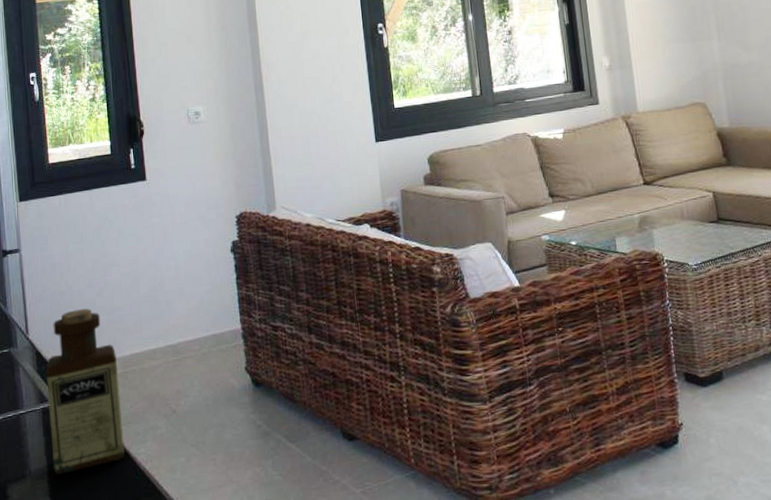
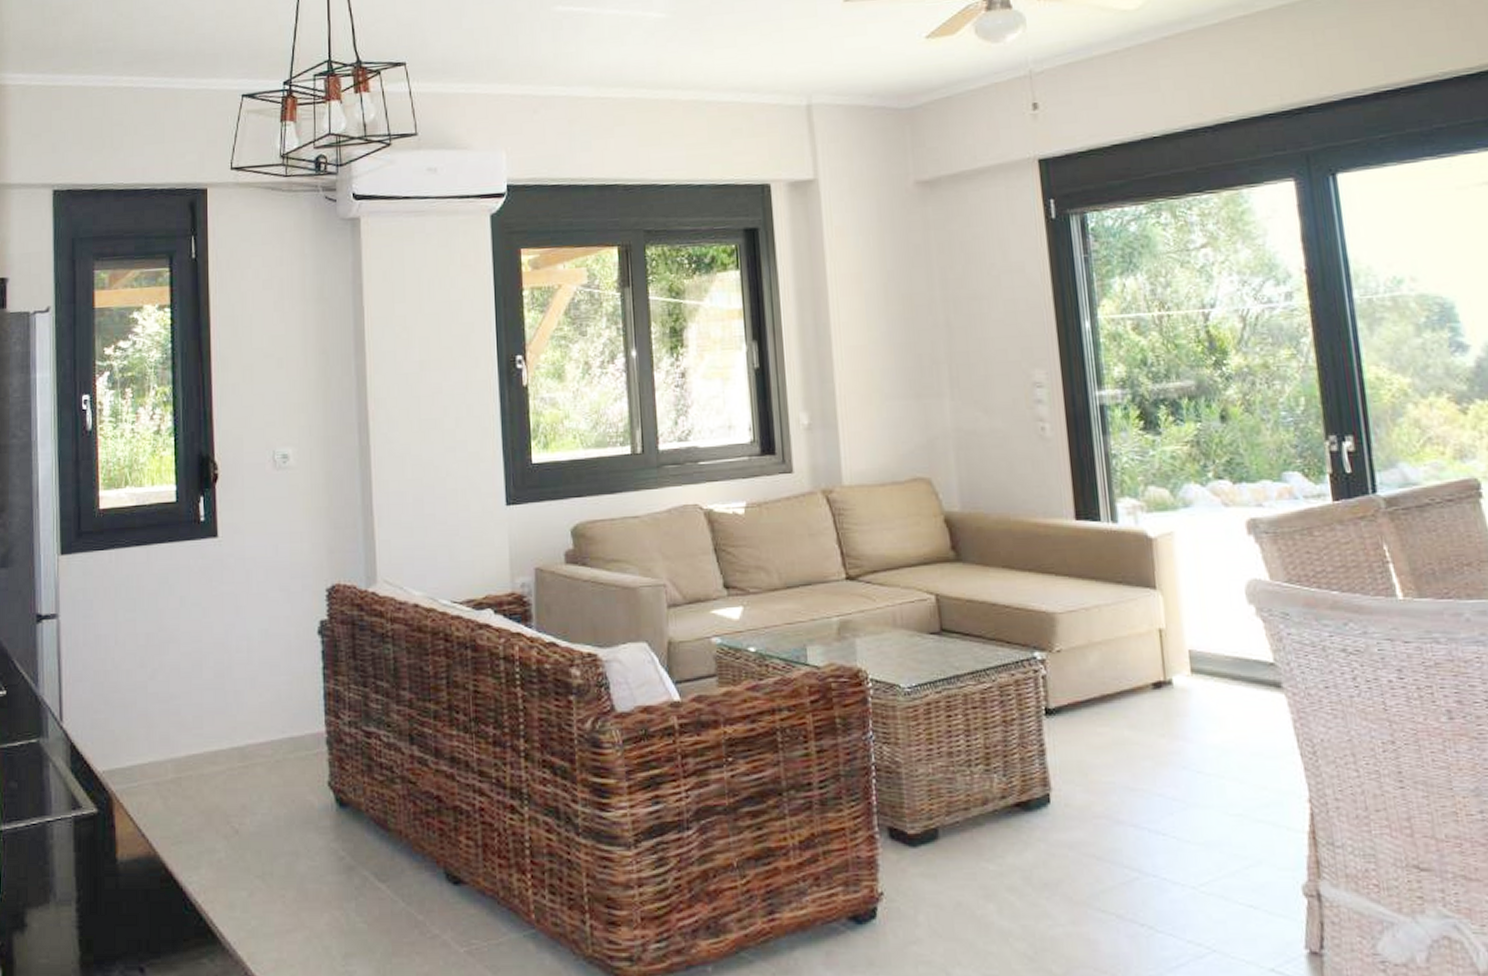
bottle: present [46,308,125,475] -> none [81,694,173,902]

